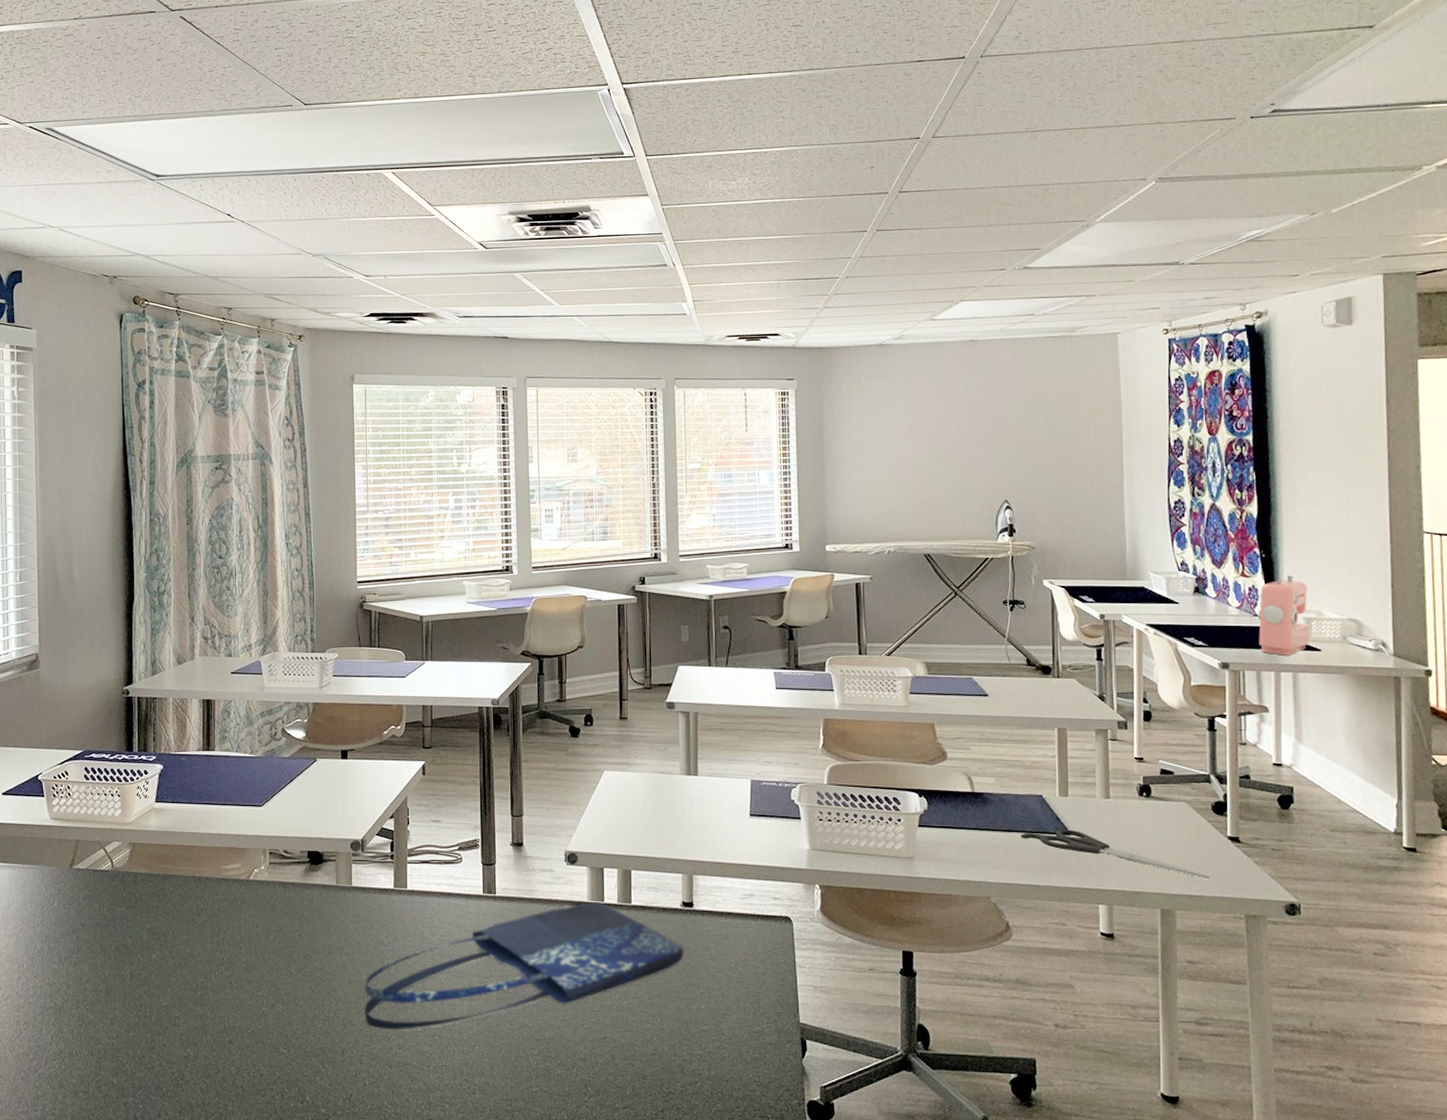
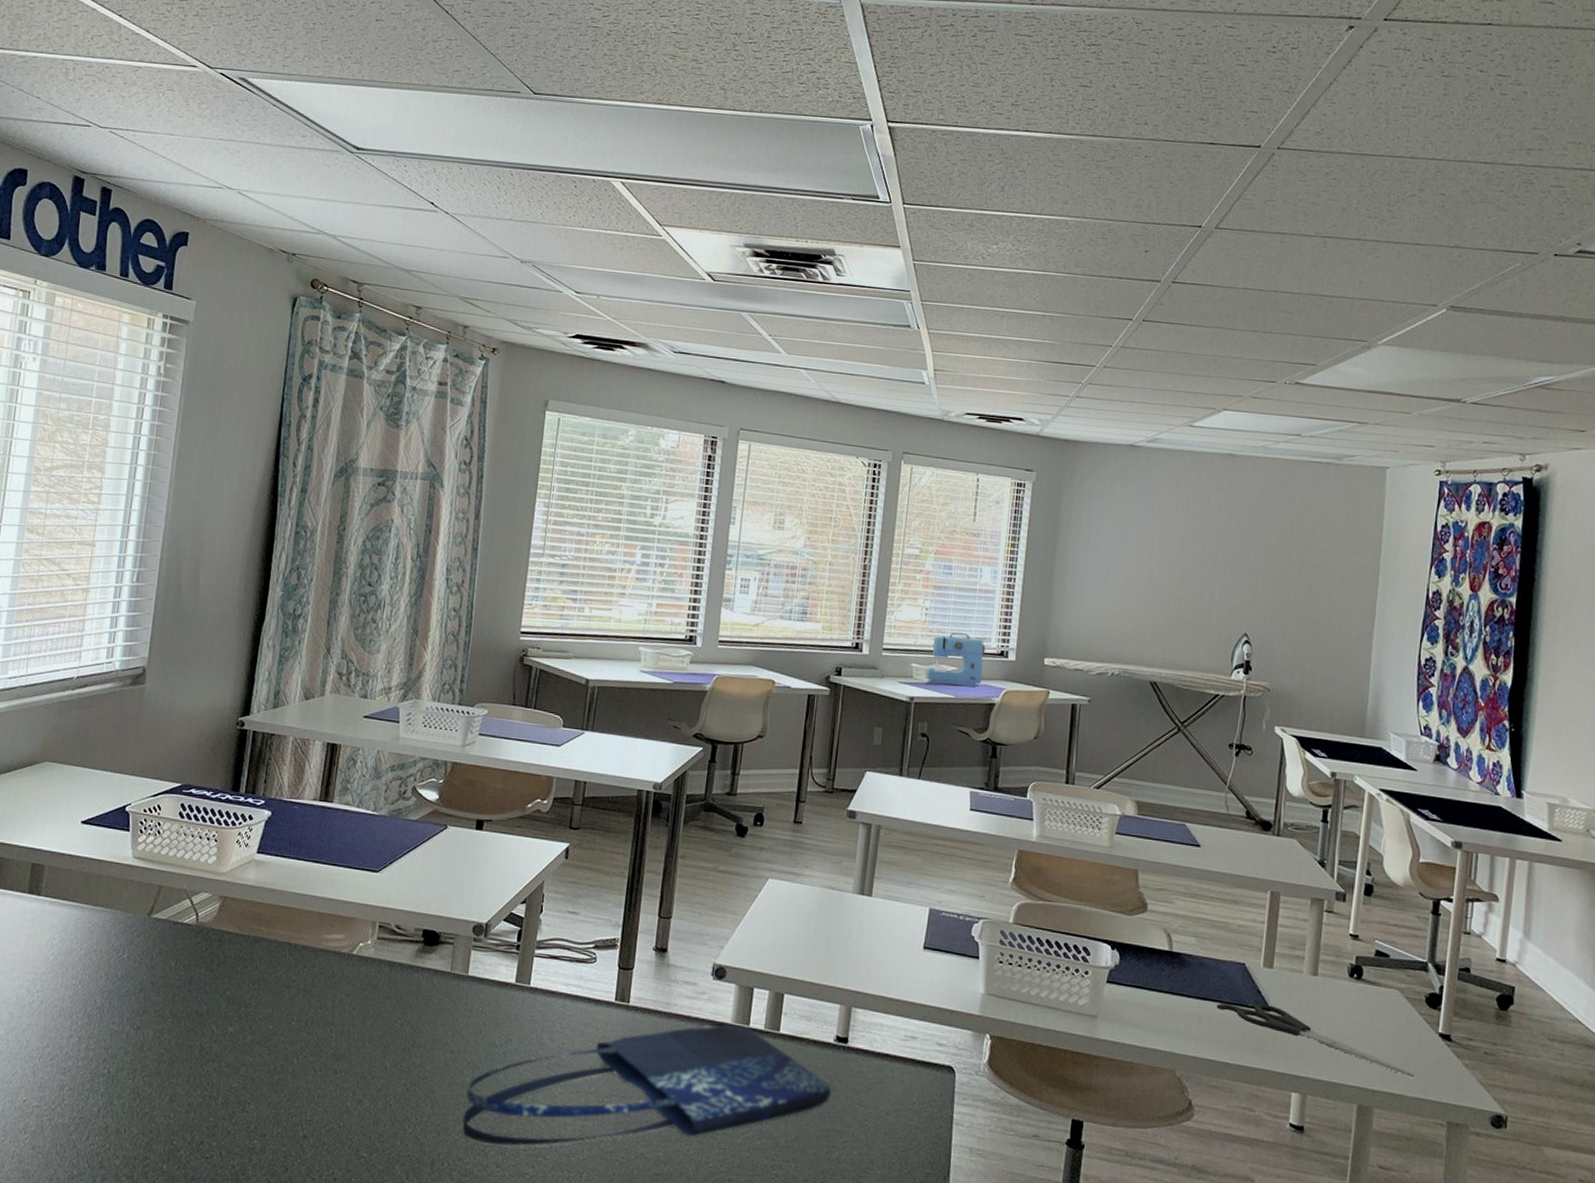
sewing machine: none [721,533,771,581] -> present [926,632,986,687]
sewing machine: present [1258,575,1310,656] -> none [1497,755,1555,843]

